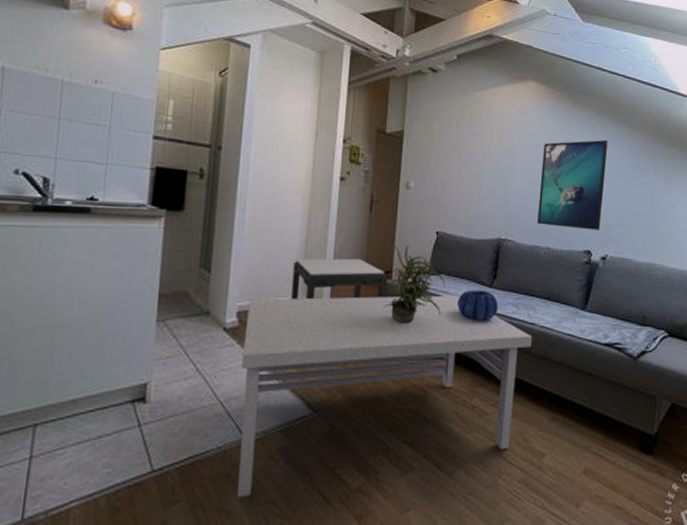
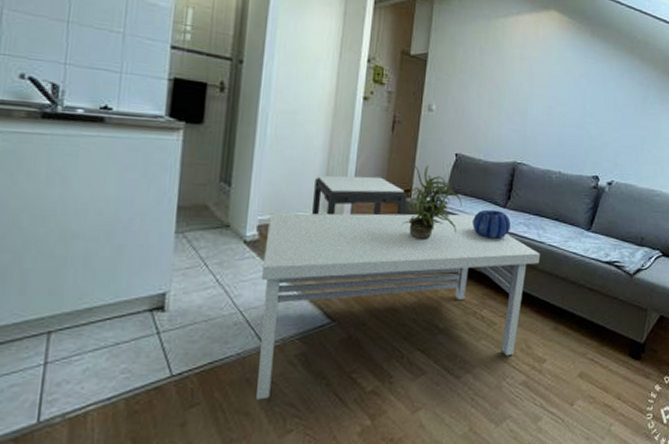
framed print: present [537,139,609,230] -> none [551,71,622,157]

